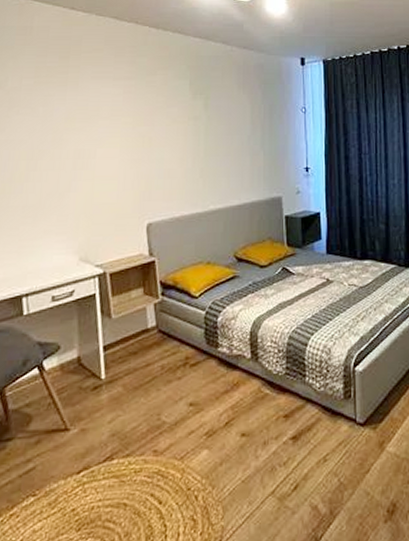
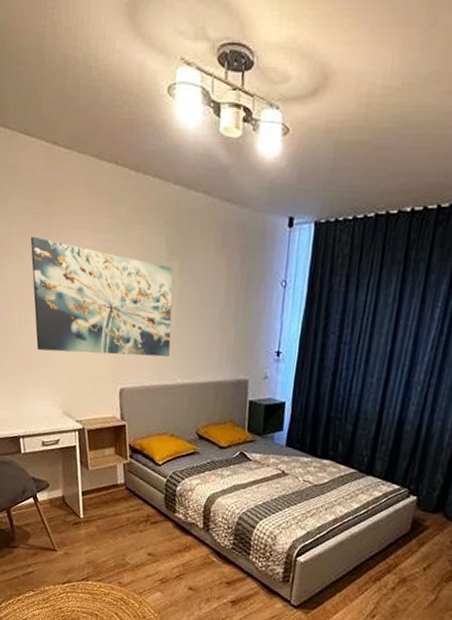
wall art: none [43,88,200,197] -> present [30,236,173,357]

